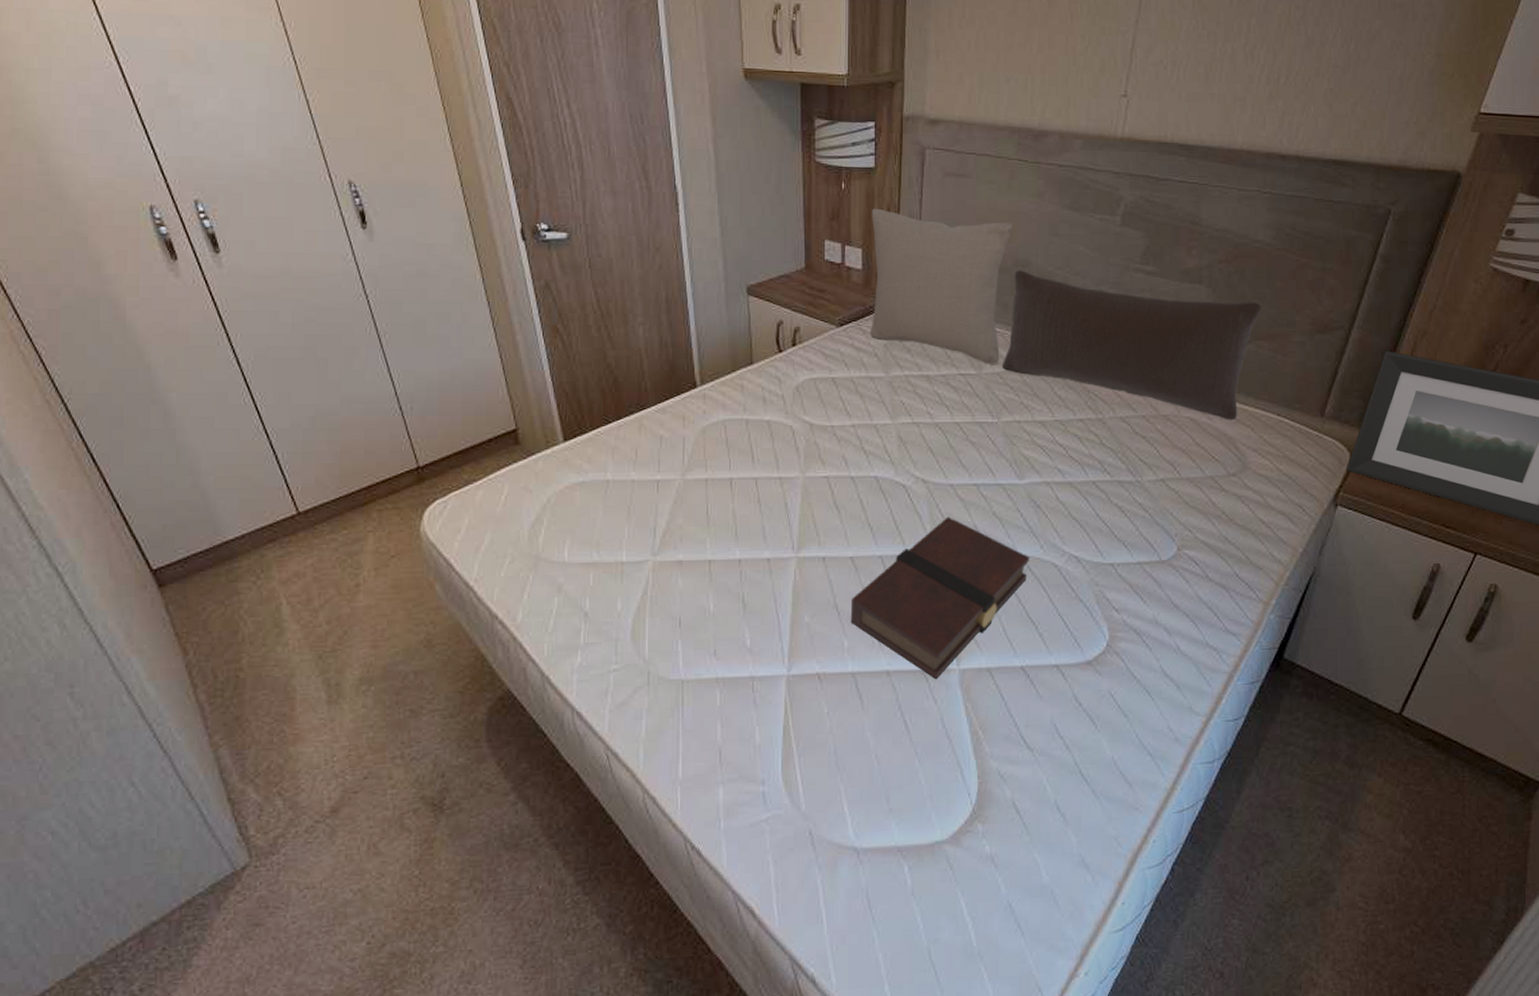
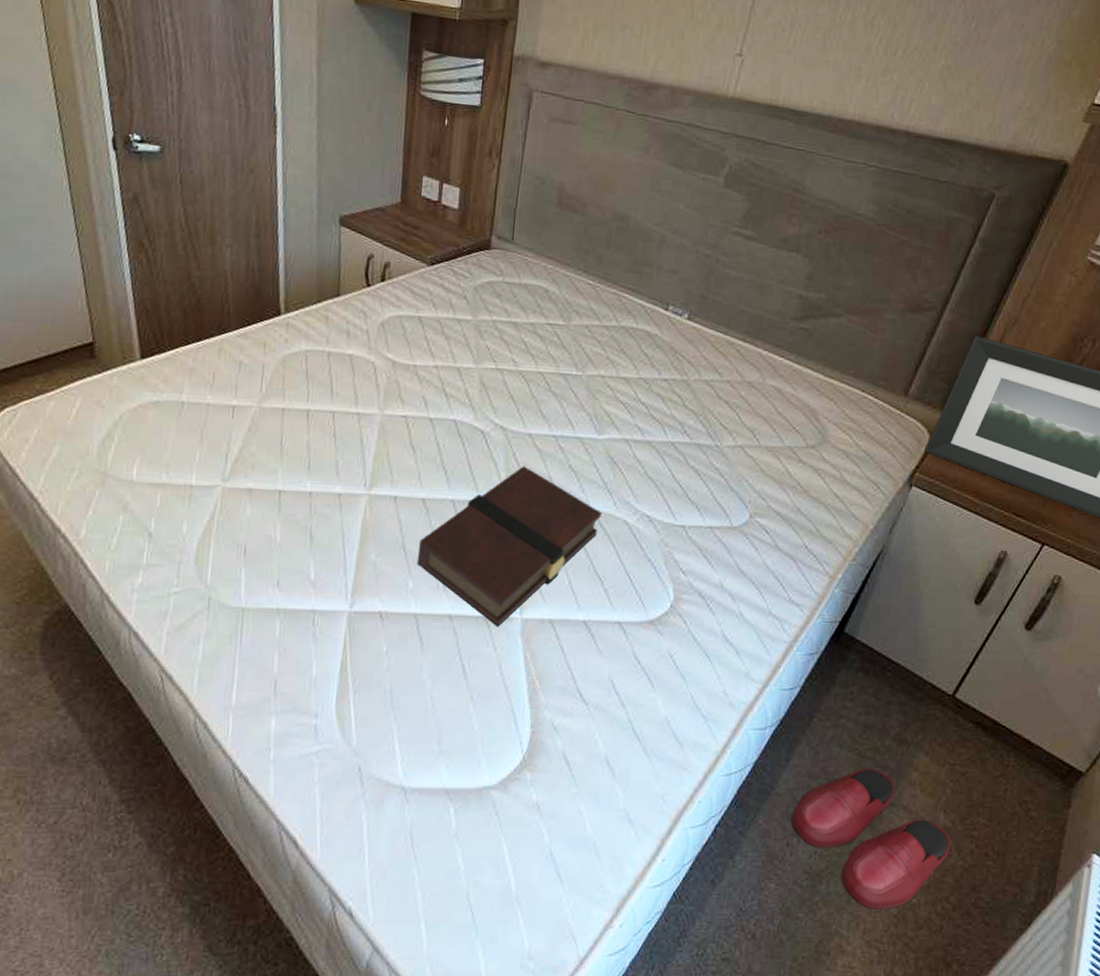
pillow: present [871,208,1013,364] -> none [461,148,615,317]
pillow: present [1003,270,1262,421] -> none [592,223,857,393]
slippers: none [1248,794,1414,939] -> present [791,768,951,910]

